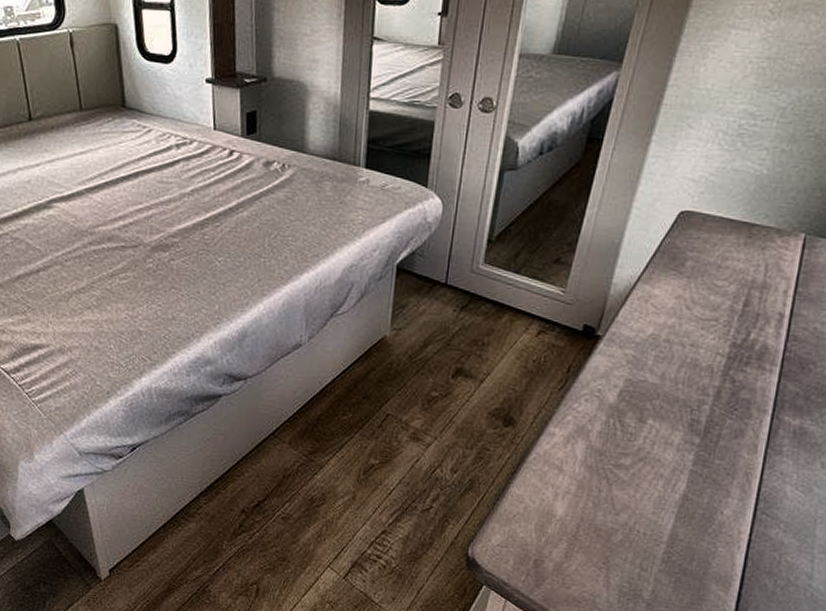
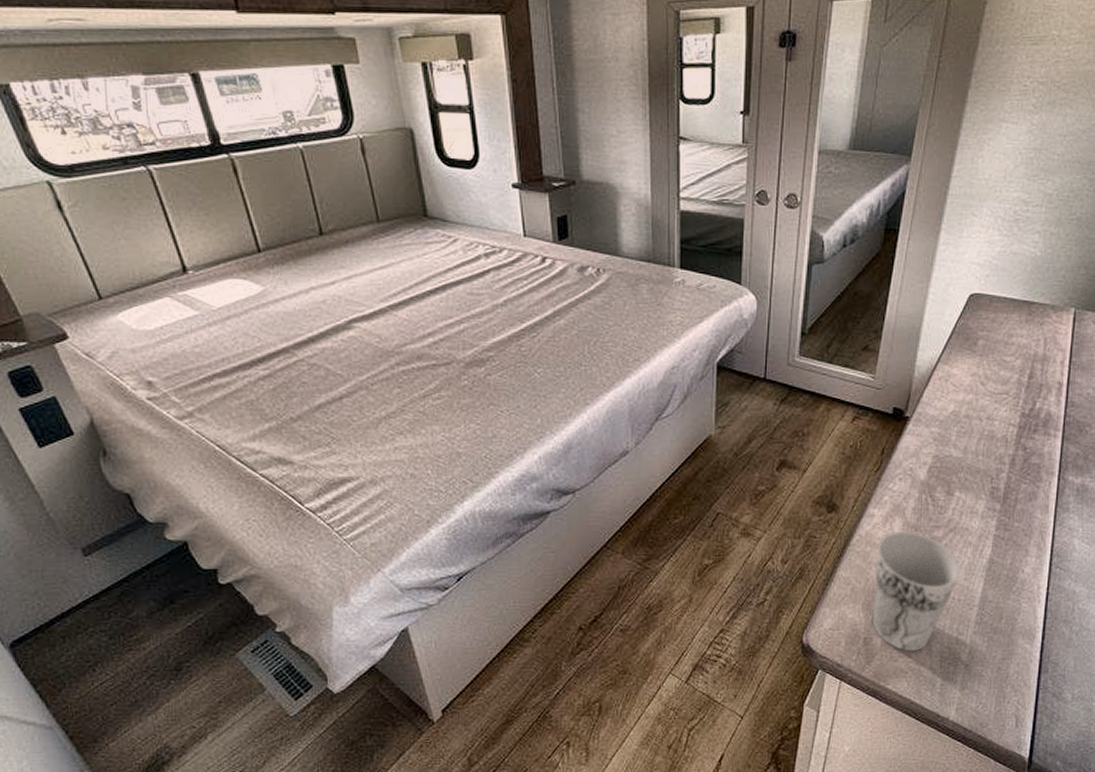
cup: none [546,454,649,582] -> present [873,531,961,652]

